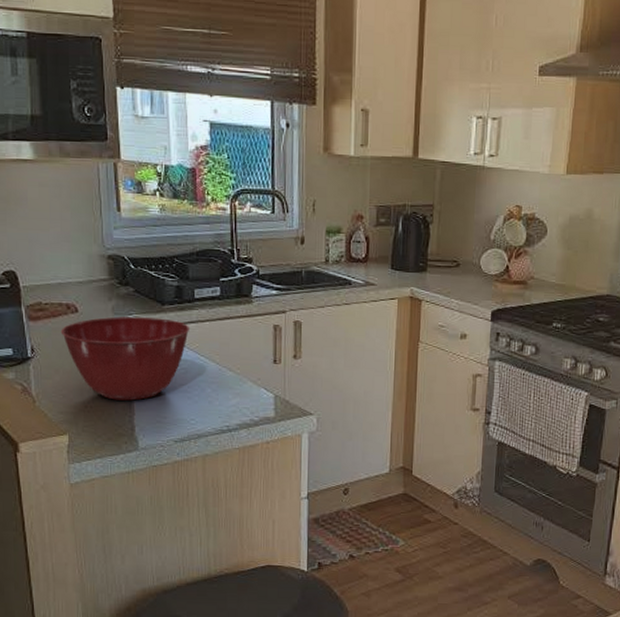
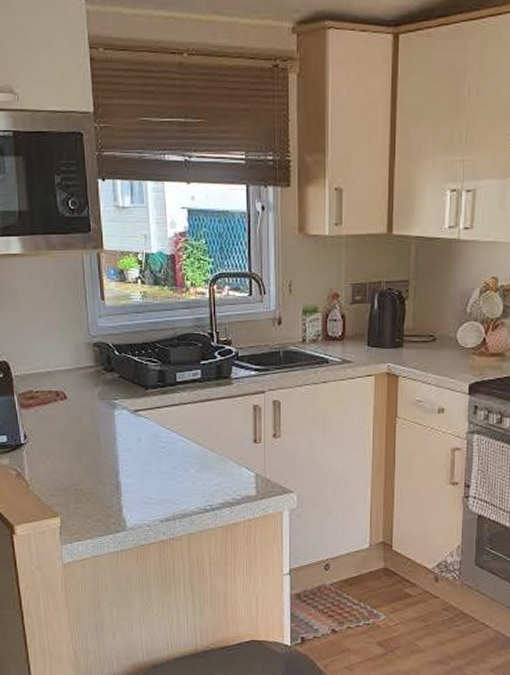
mixing bowl: present [60,317,190,401] -> none [51,402,173,483]

